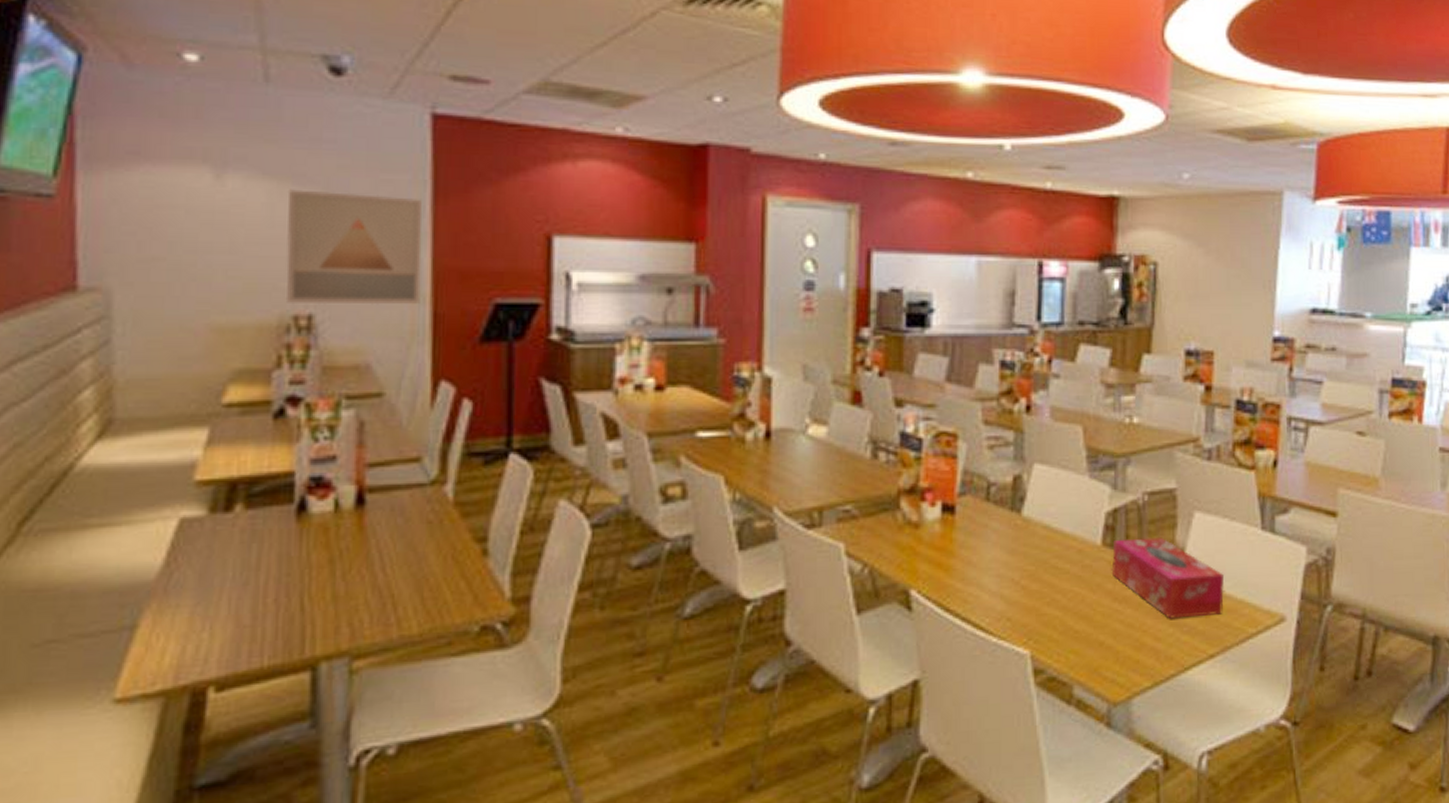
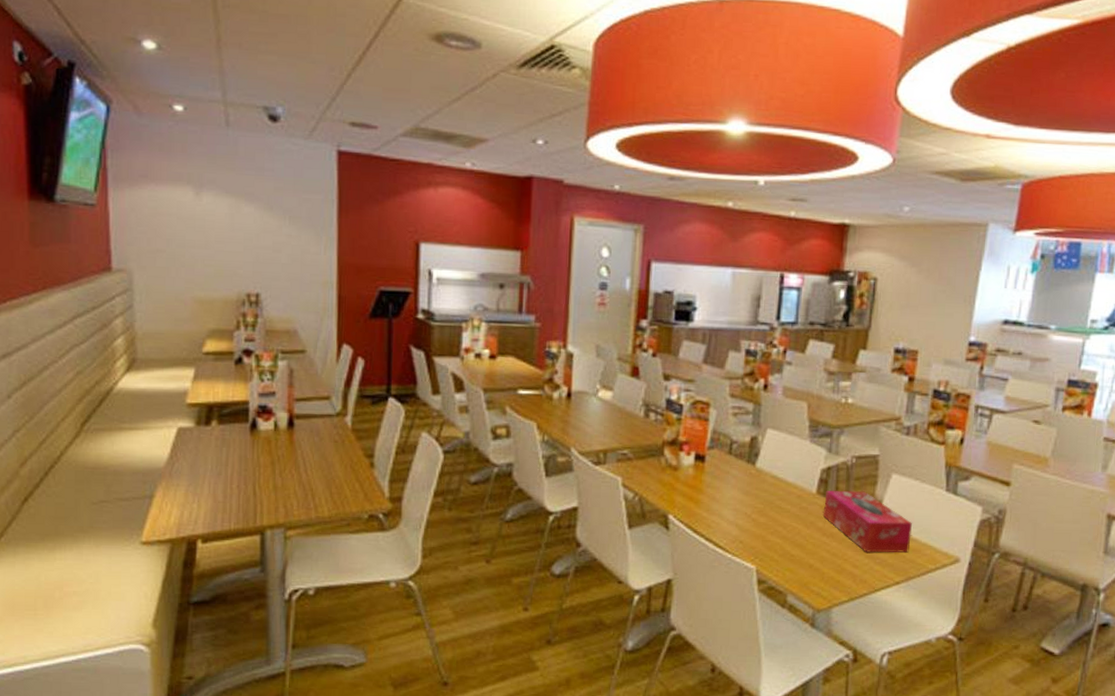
wall art: present [285,189,423,305] -> none [241,204,331,289]

